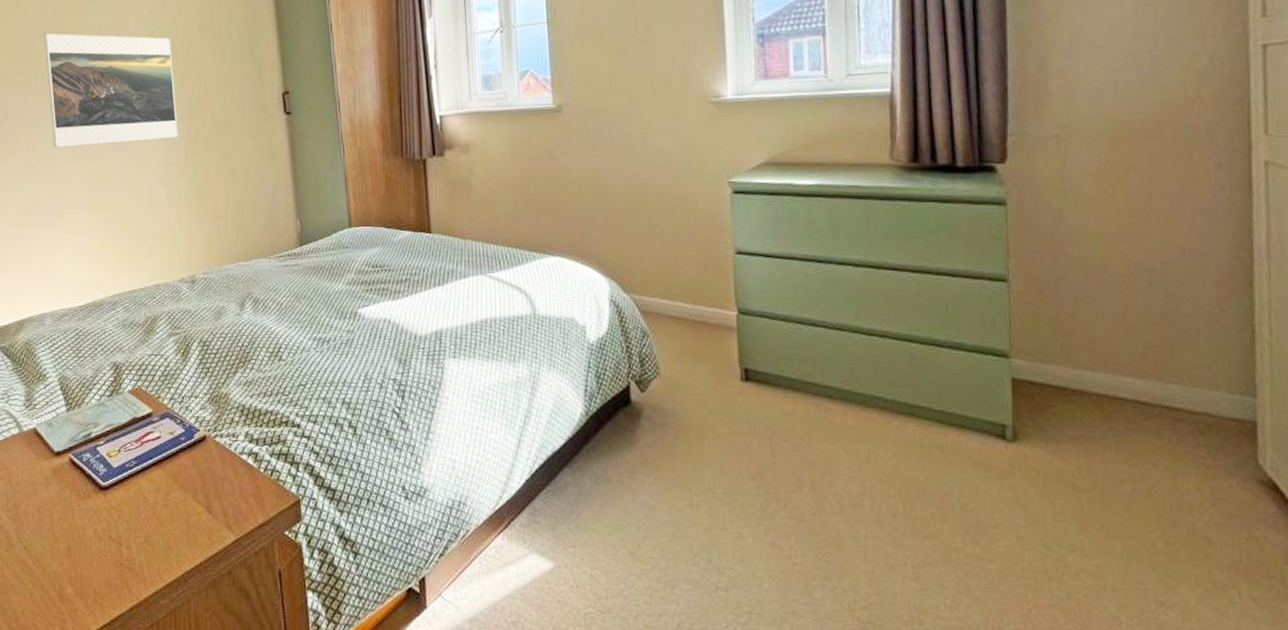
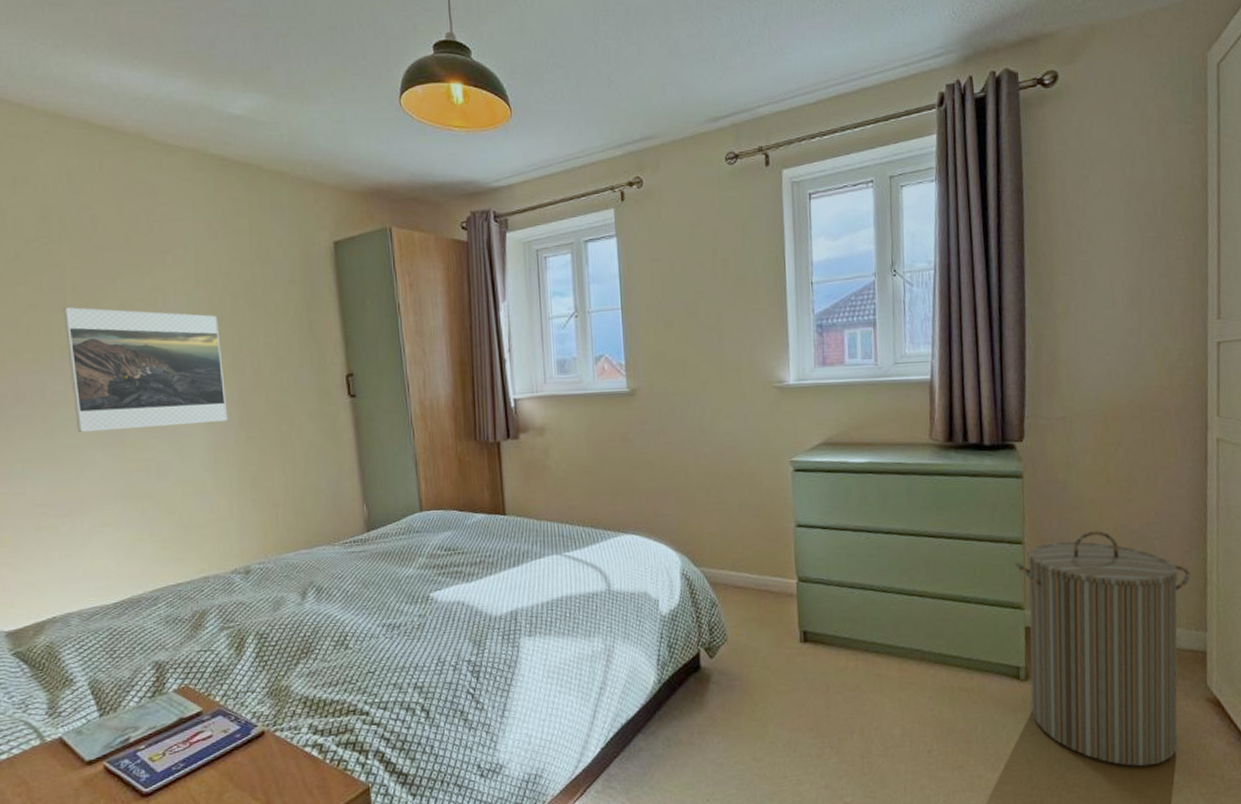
laundry hamper: none [996,269,1232,557] -> present [1014,531,1191,767]

